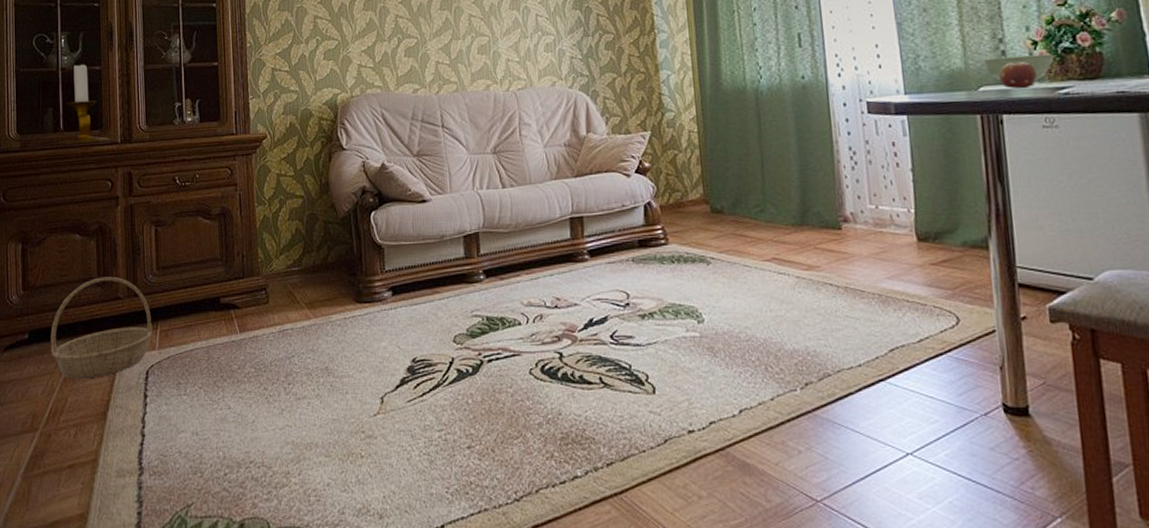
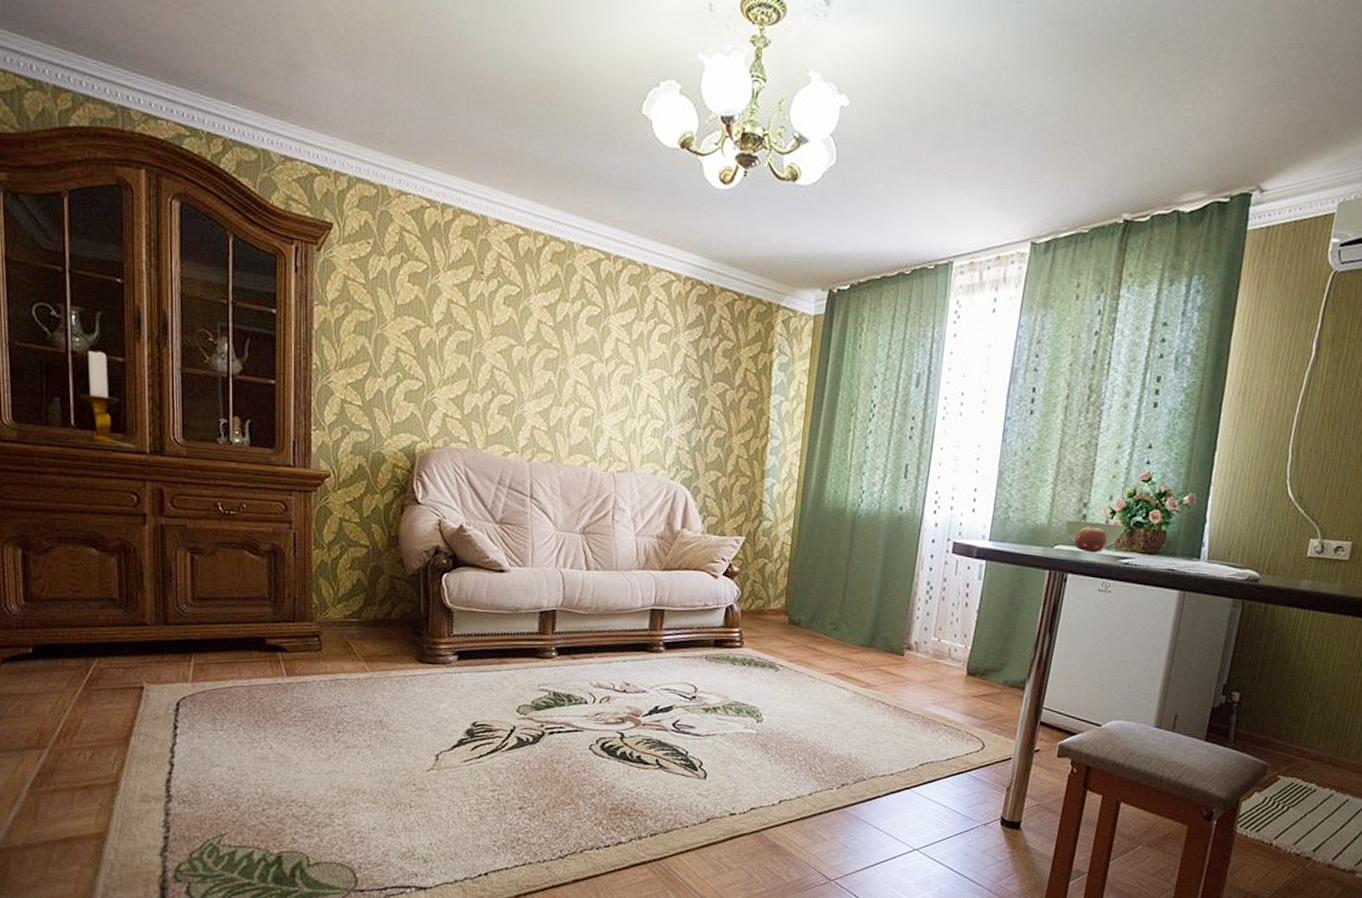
basket: present [50,276,153,379] -> none [60,598,185,703]

